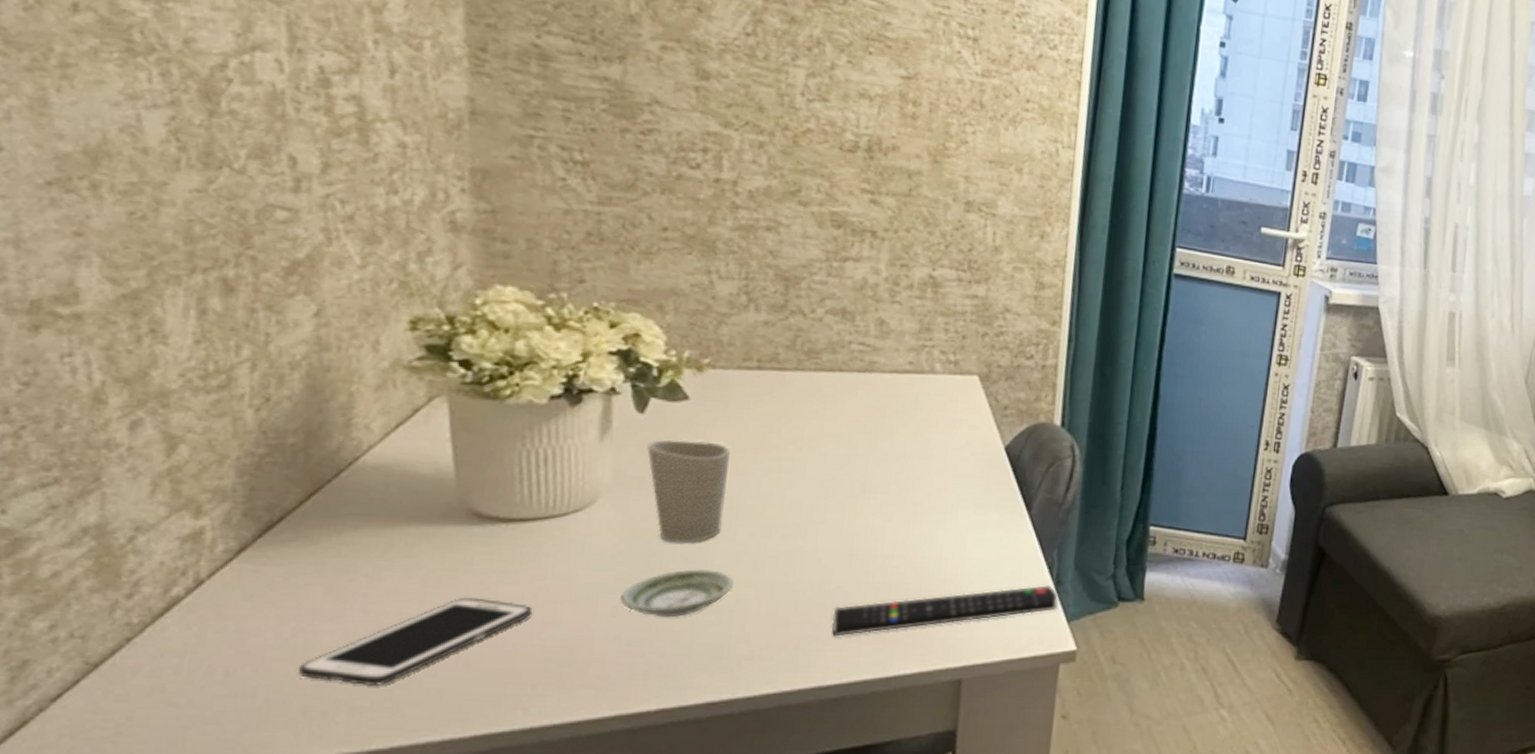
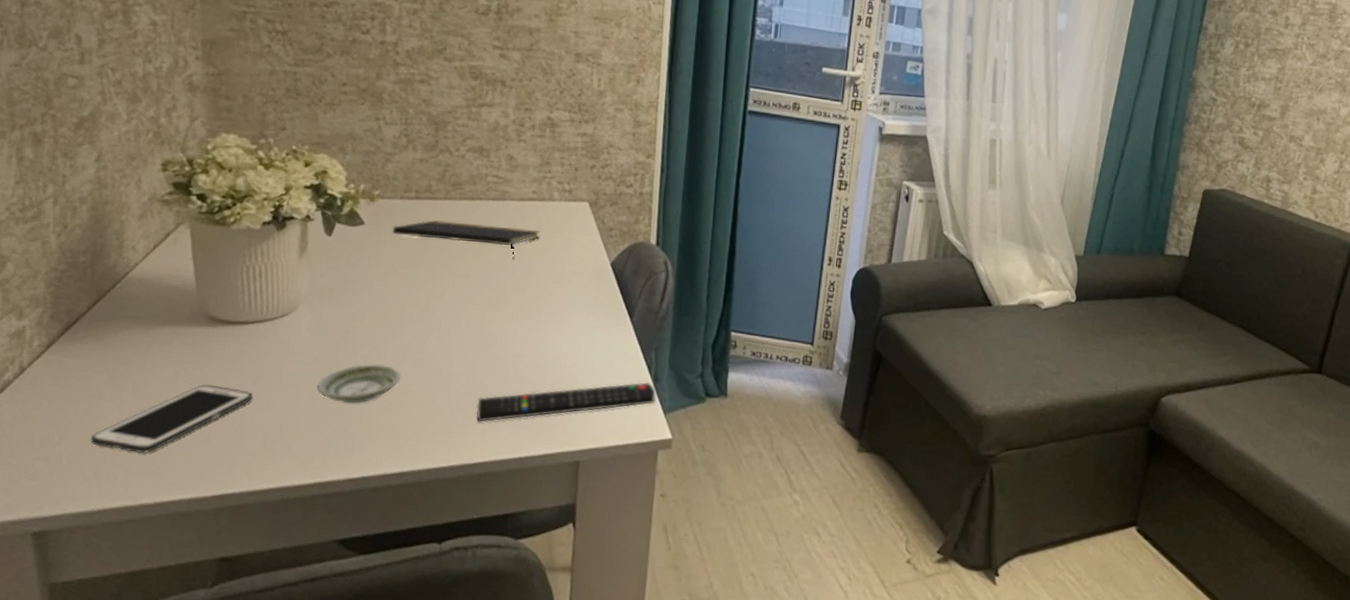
cup: present [646,440,730,543] -> none [333,258,396,343]
notepad: none [726,394,918,442] -> present [393,219,540,259]

